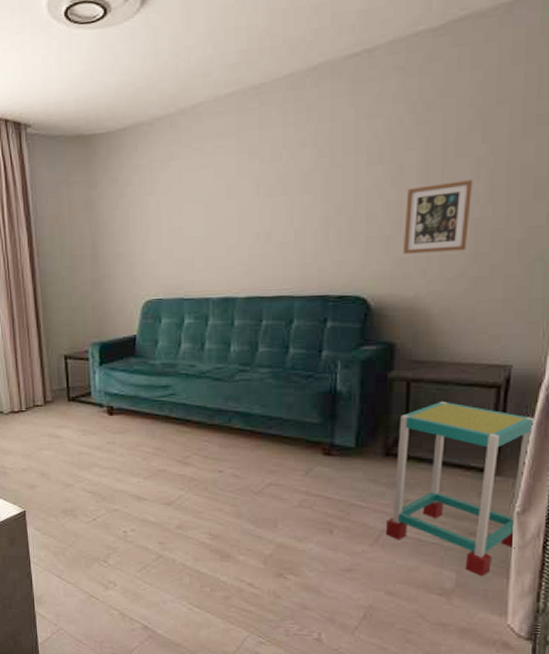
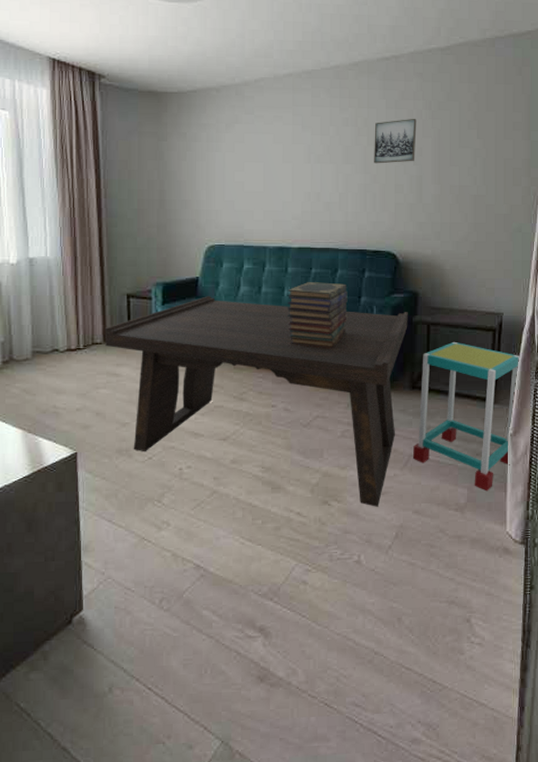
coffee table: none [44,355,382,584] -> present [104,296,408,507]
book stack: none [234,335,306,410] -> present [288,282,348,349]
wall art: none [339,126,396,190] -> present [374,118,417,164]
picture frame: present [403,180,474,254] -> none [423,165,472,220]

